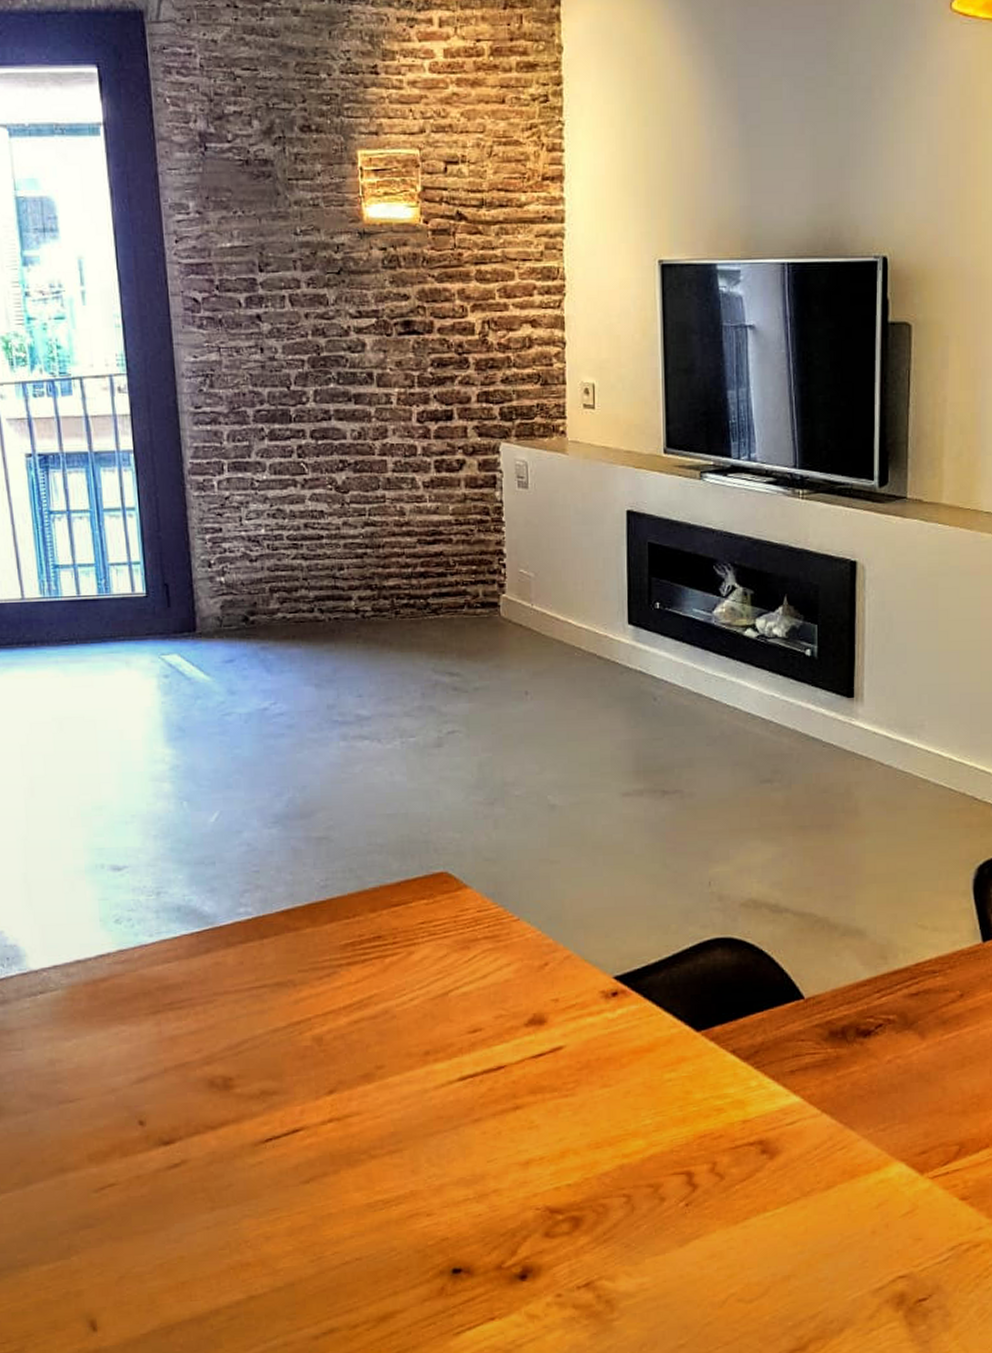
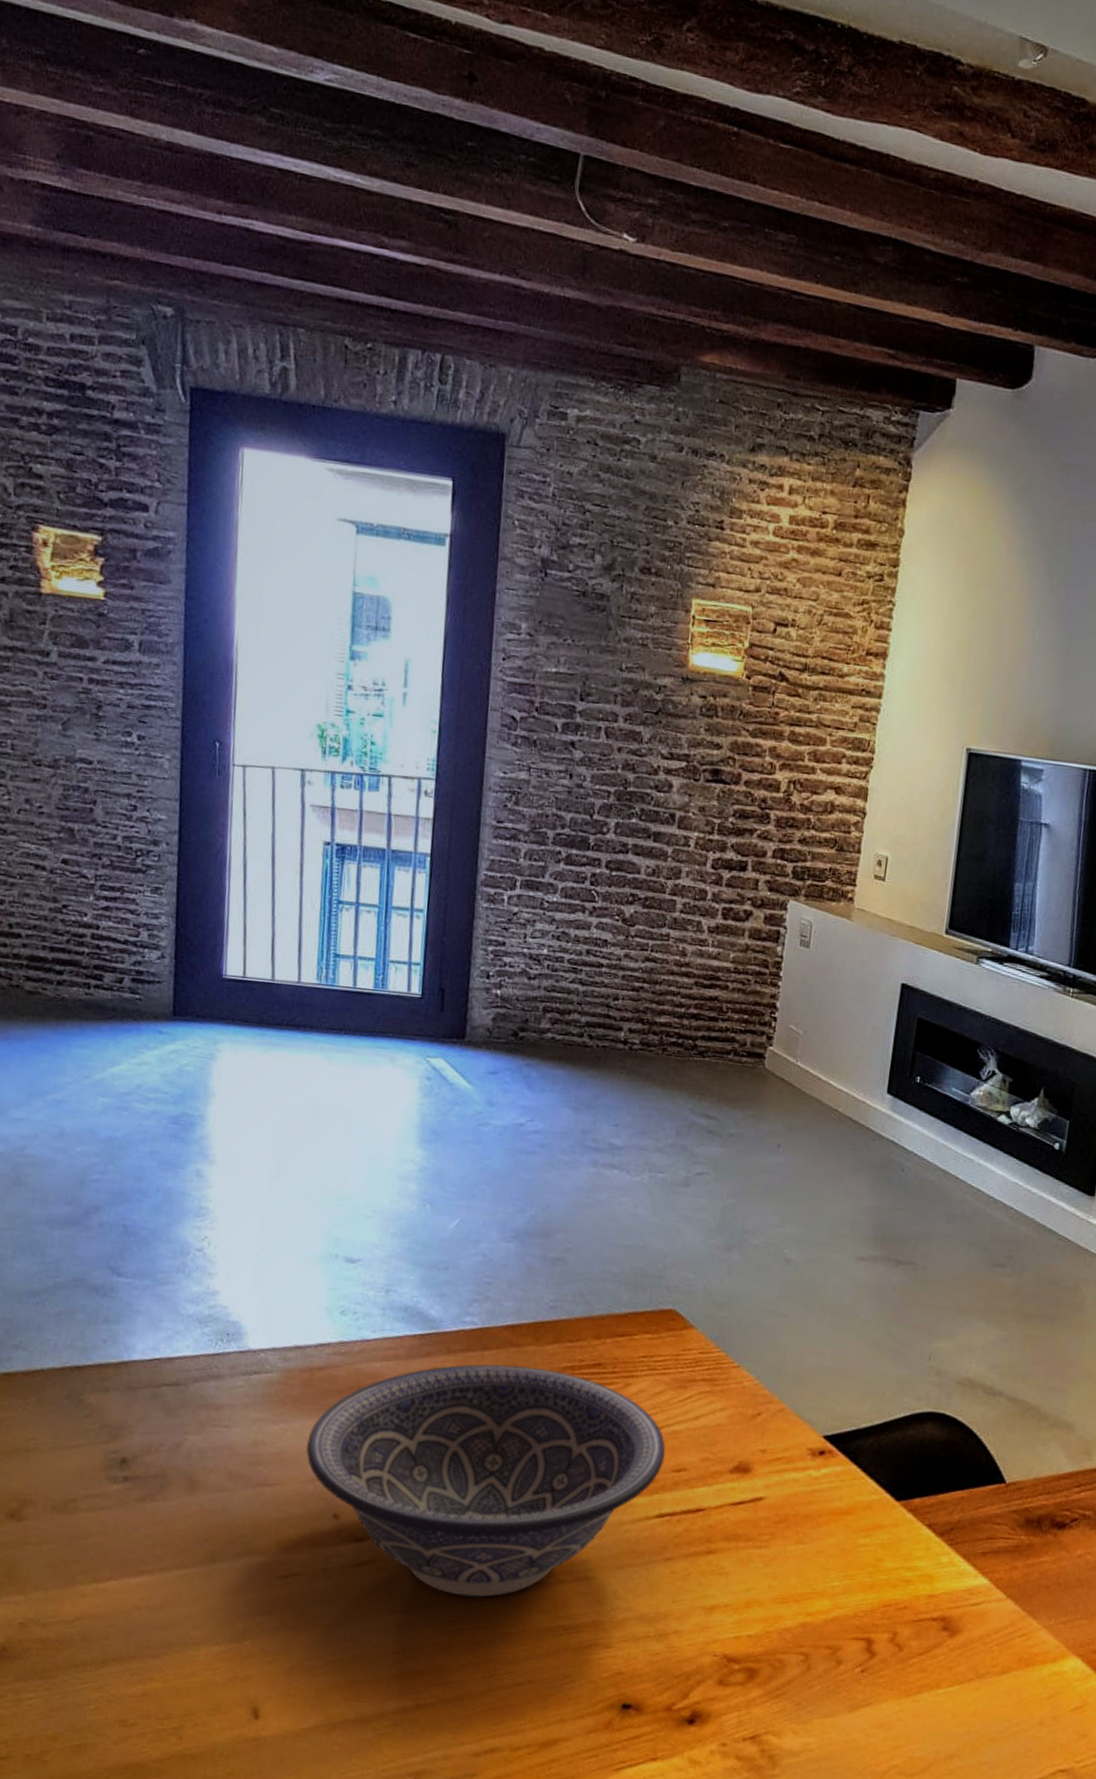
decorative bowl: none [102,949,459,1184] -> present [306,1363,666,1597]

